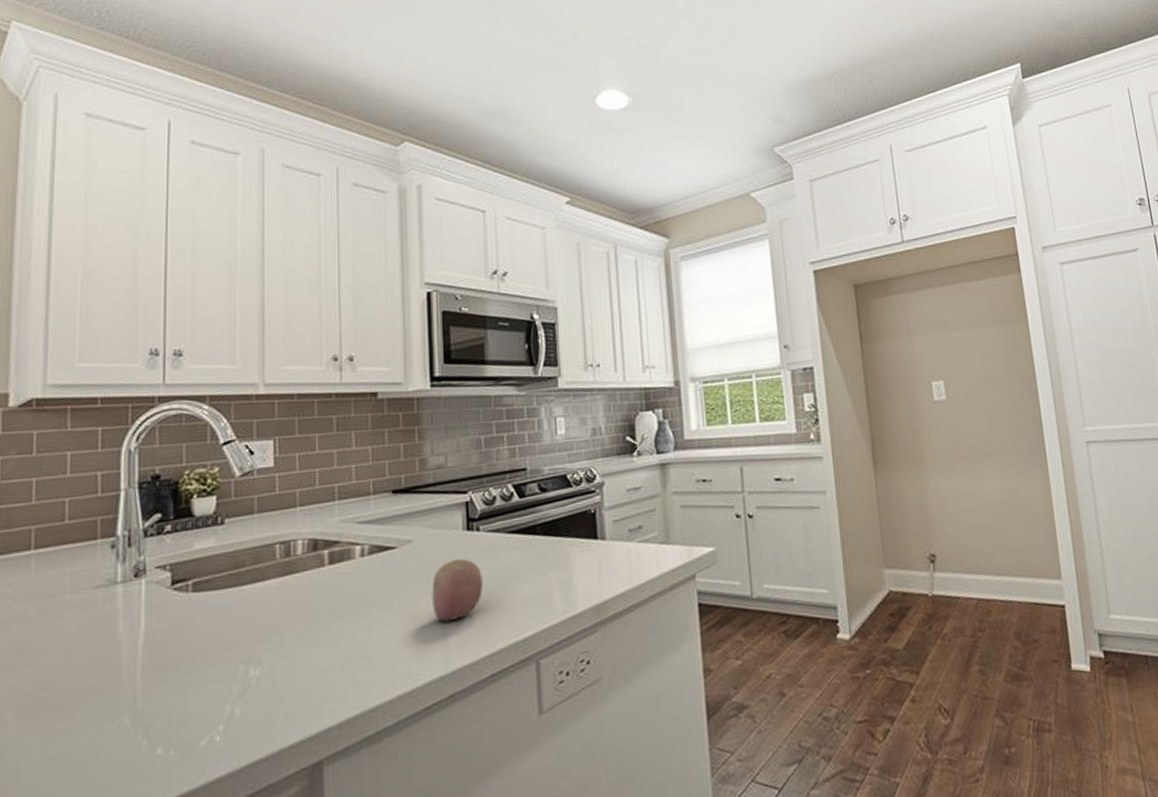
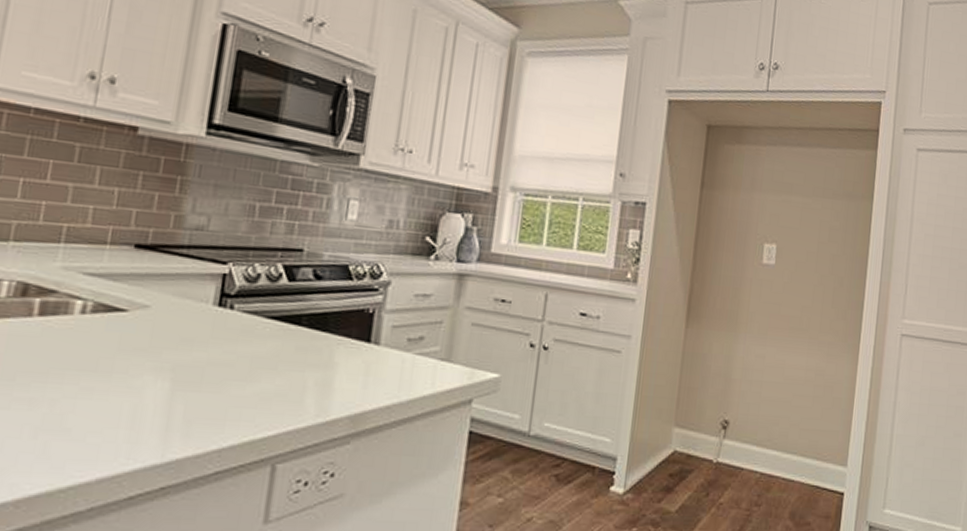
fruit: present [432,559,483,622] -> none [159,336,227,405]

